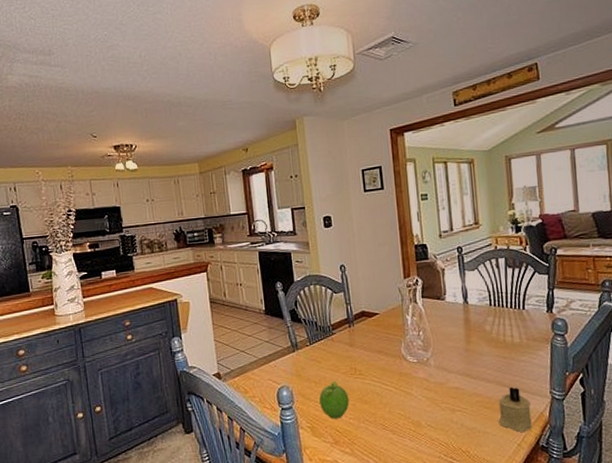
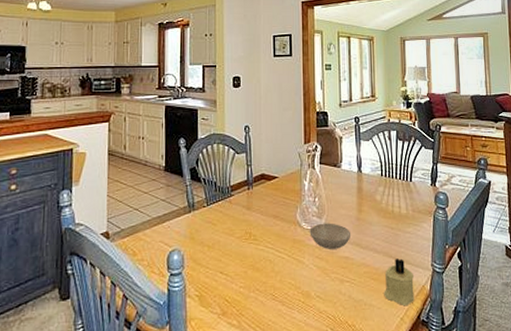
fruit: present [319,381,350,419] -> none [211,246,241,287]
bowl: none [415,355,461,381] -> present [309,223,351,249]

